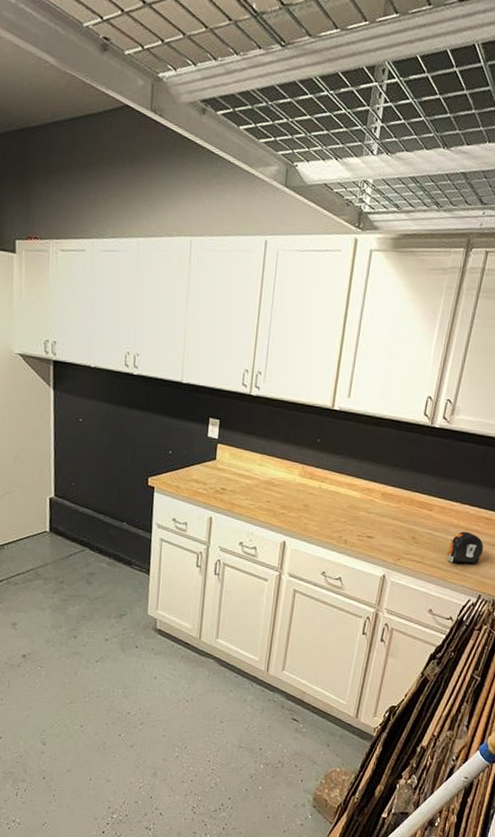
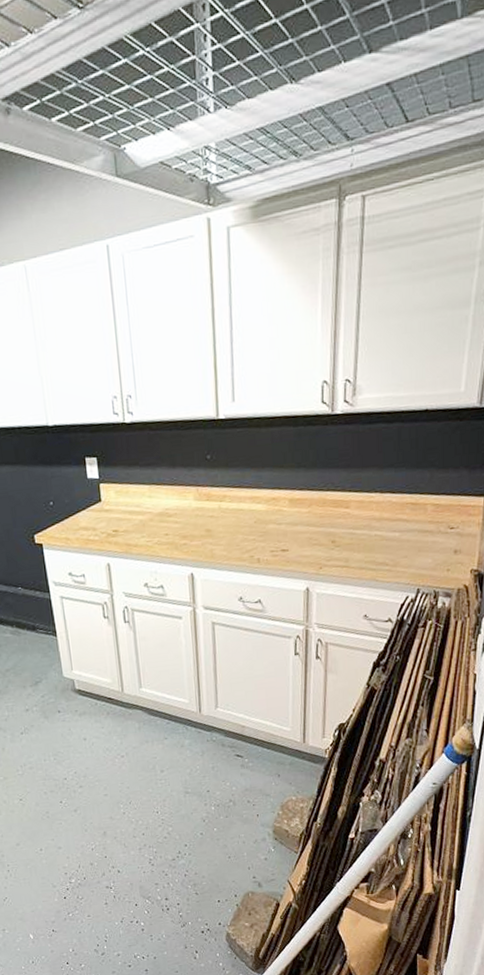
tape measure: present [447,531,484,563] -> none [374,522,415,560]

